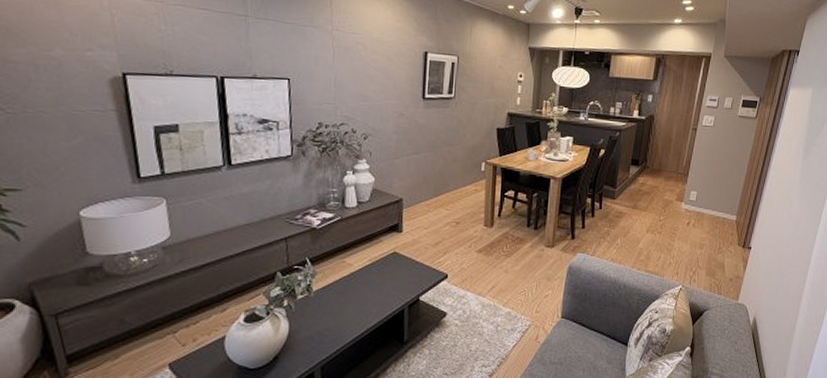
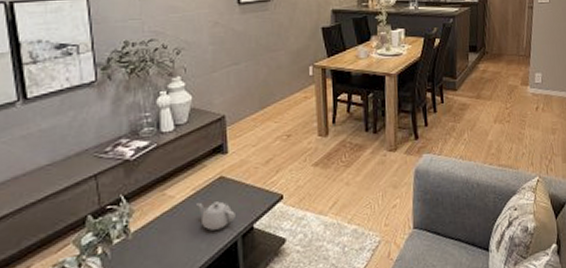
teapot: none [371,272,404,298] -> present [197,201,235,230]

